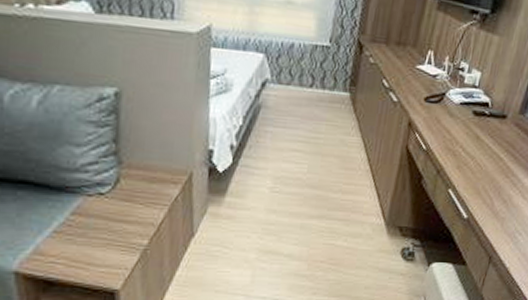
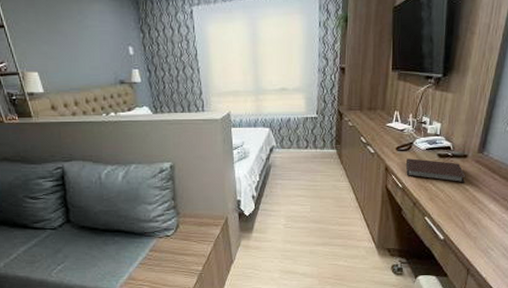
notebook: none [433,113,502,150] -> present [406,158,466,183]

